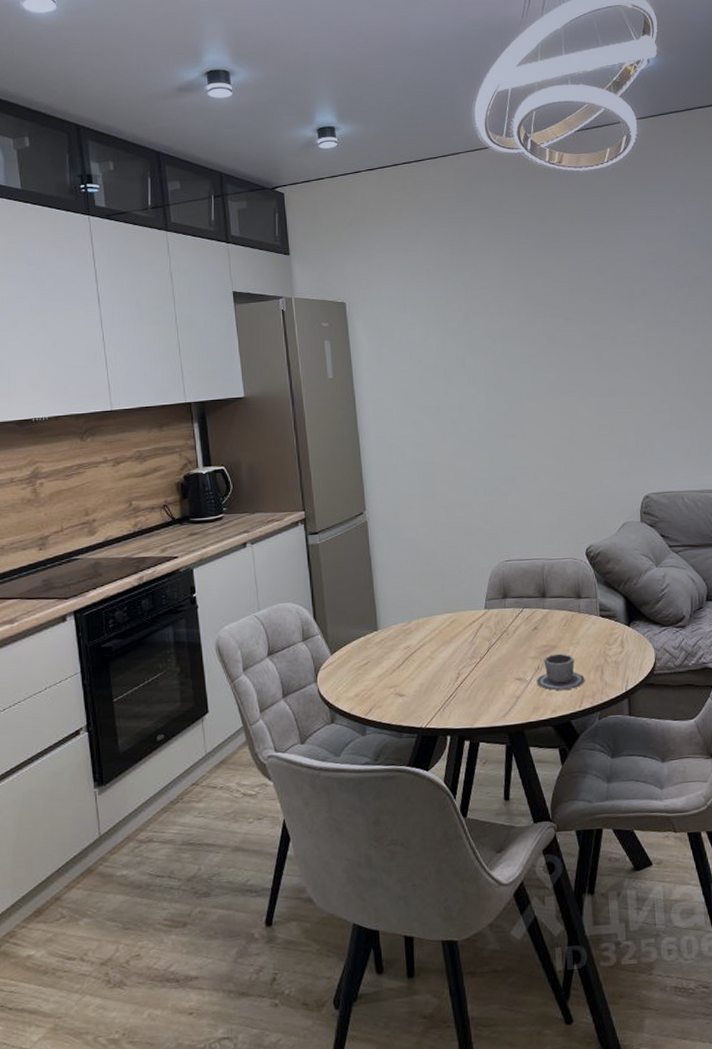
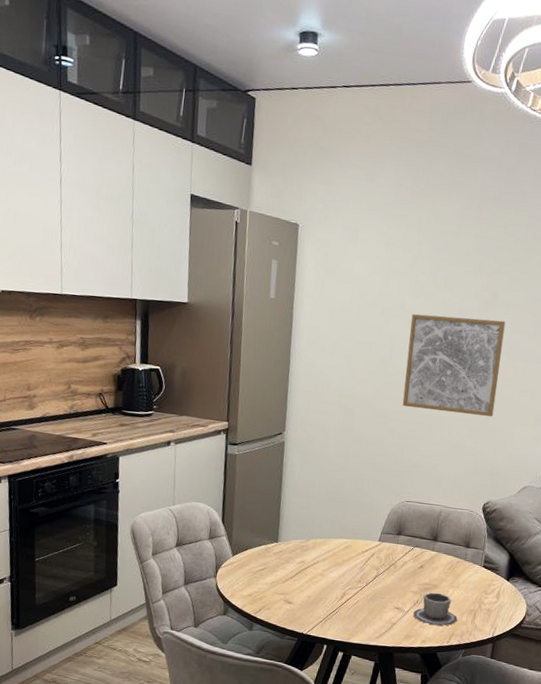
wall art: none [474,361,576,464] -> present [402,314,506,417]

